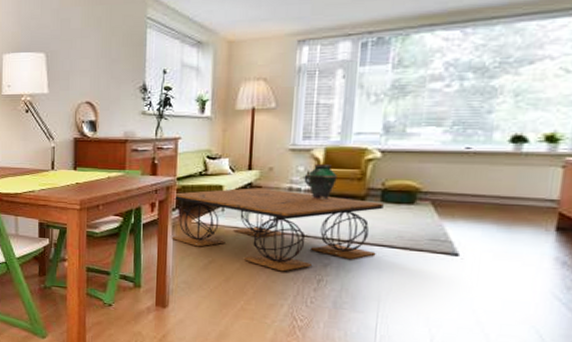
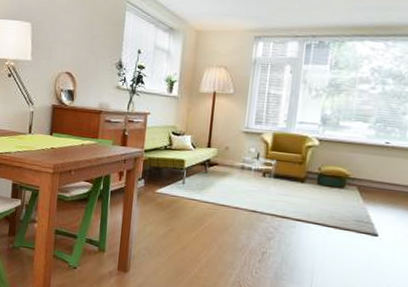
coffee table: present [171,188,384,272] -> none [136,163,320,243]
ceramic vessel: present [304,163,337,200] -> none [254,146,282,180]

